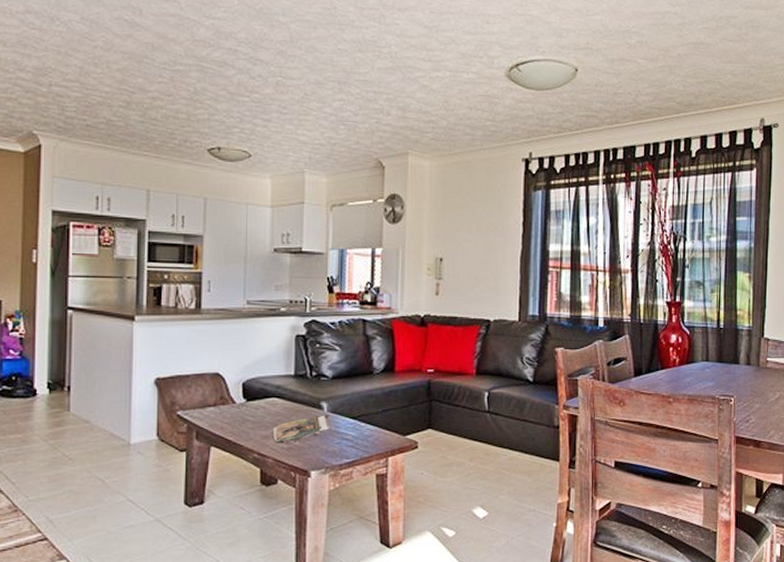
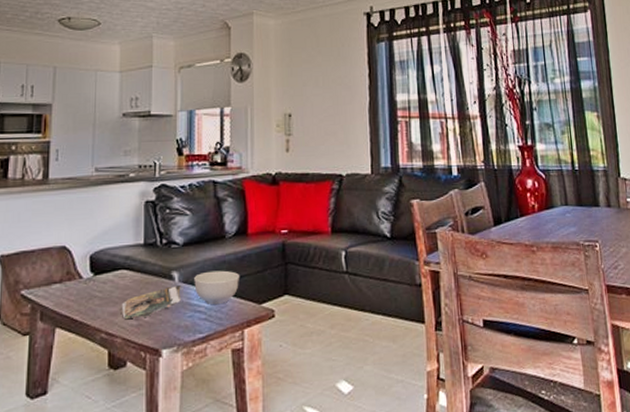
bowl: none [342,403,386,434] -> present [194,270,240,305]

